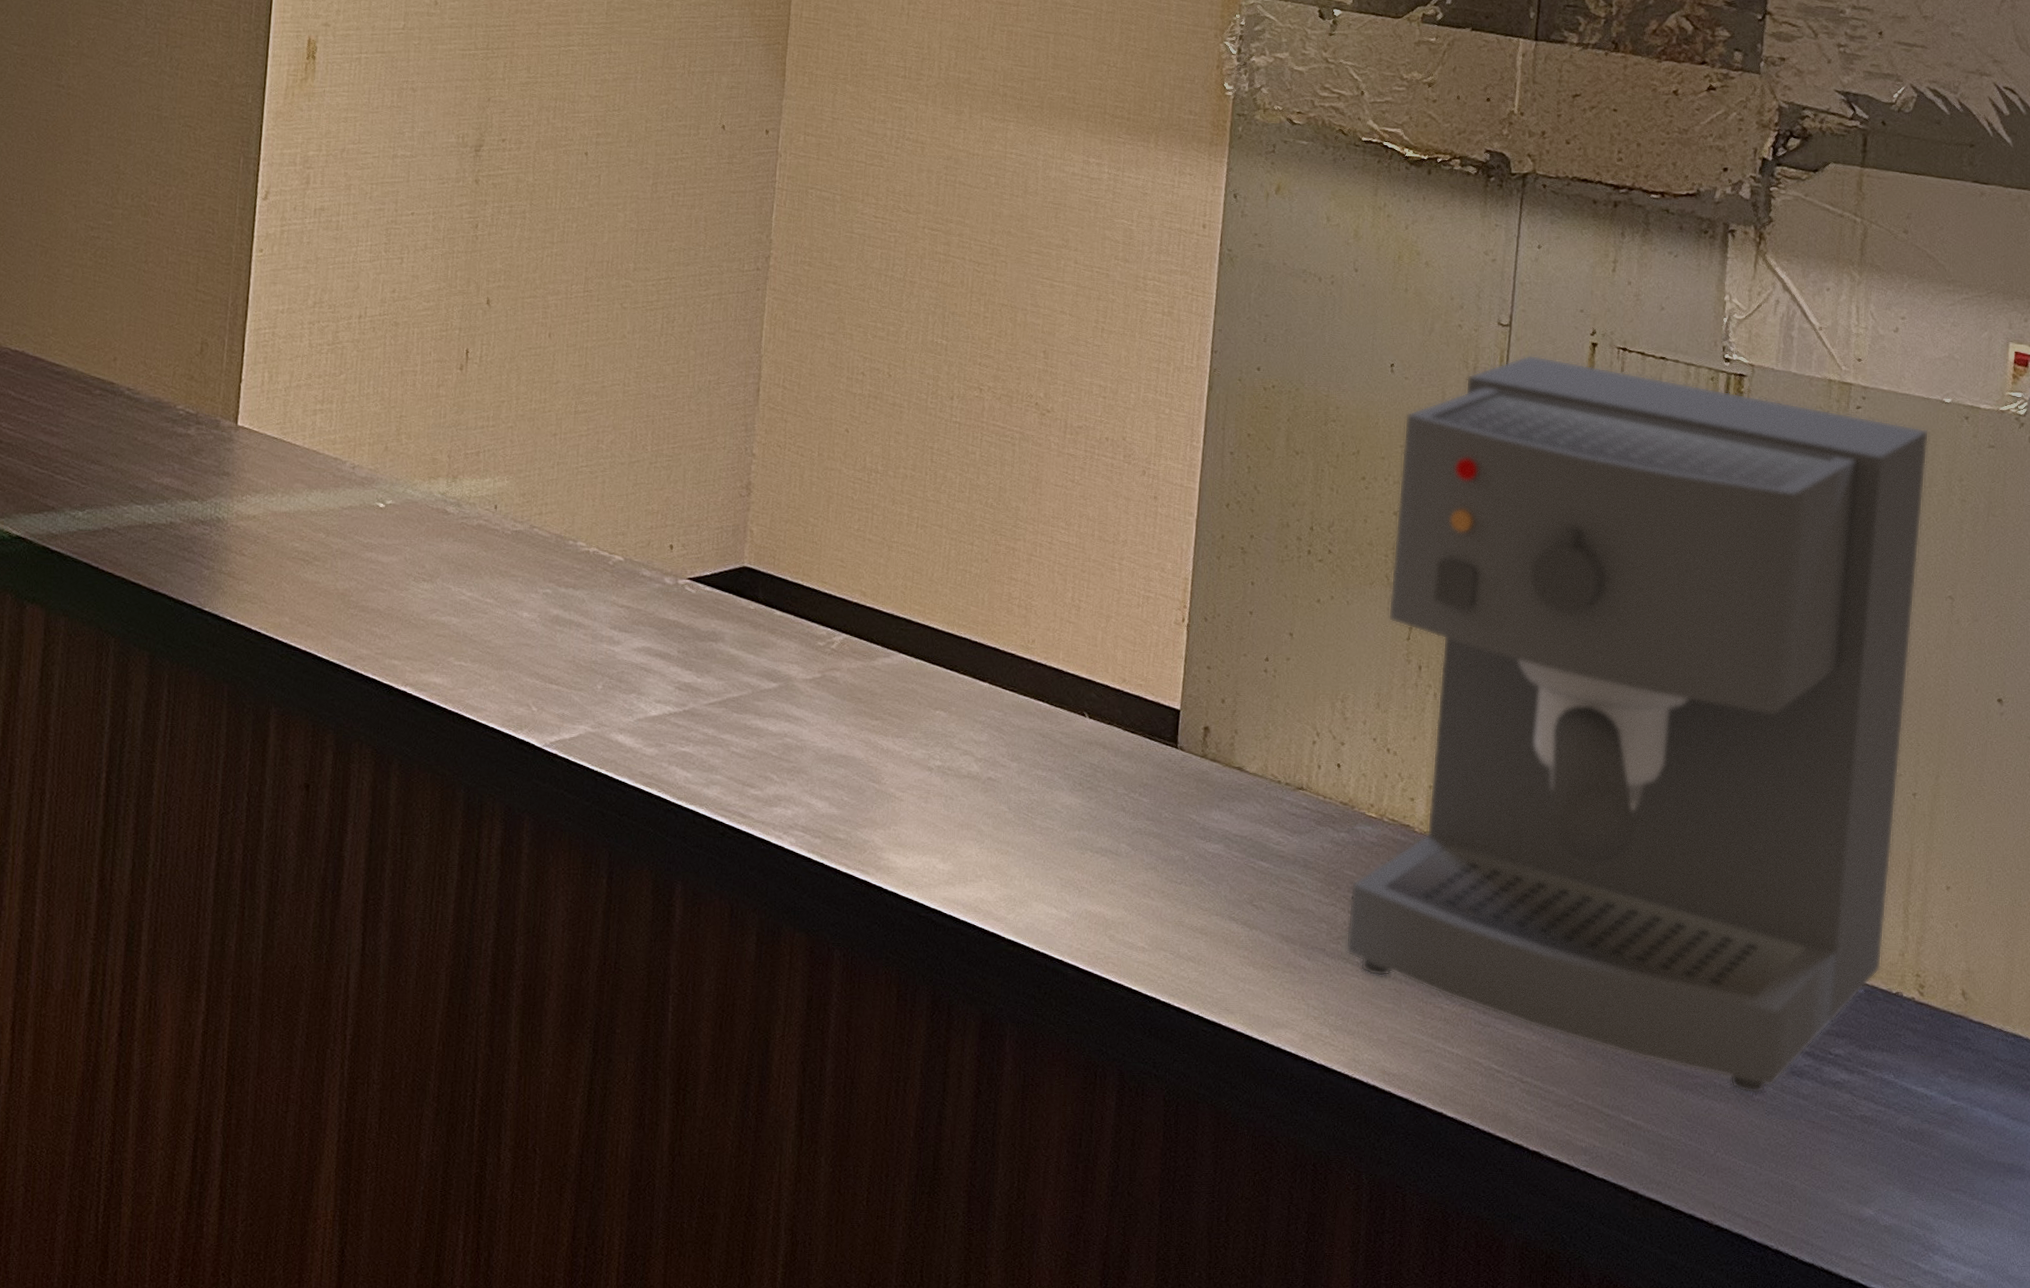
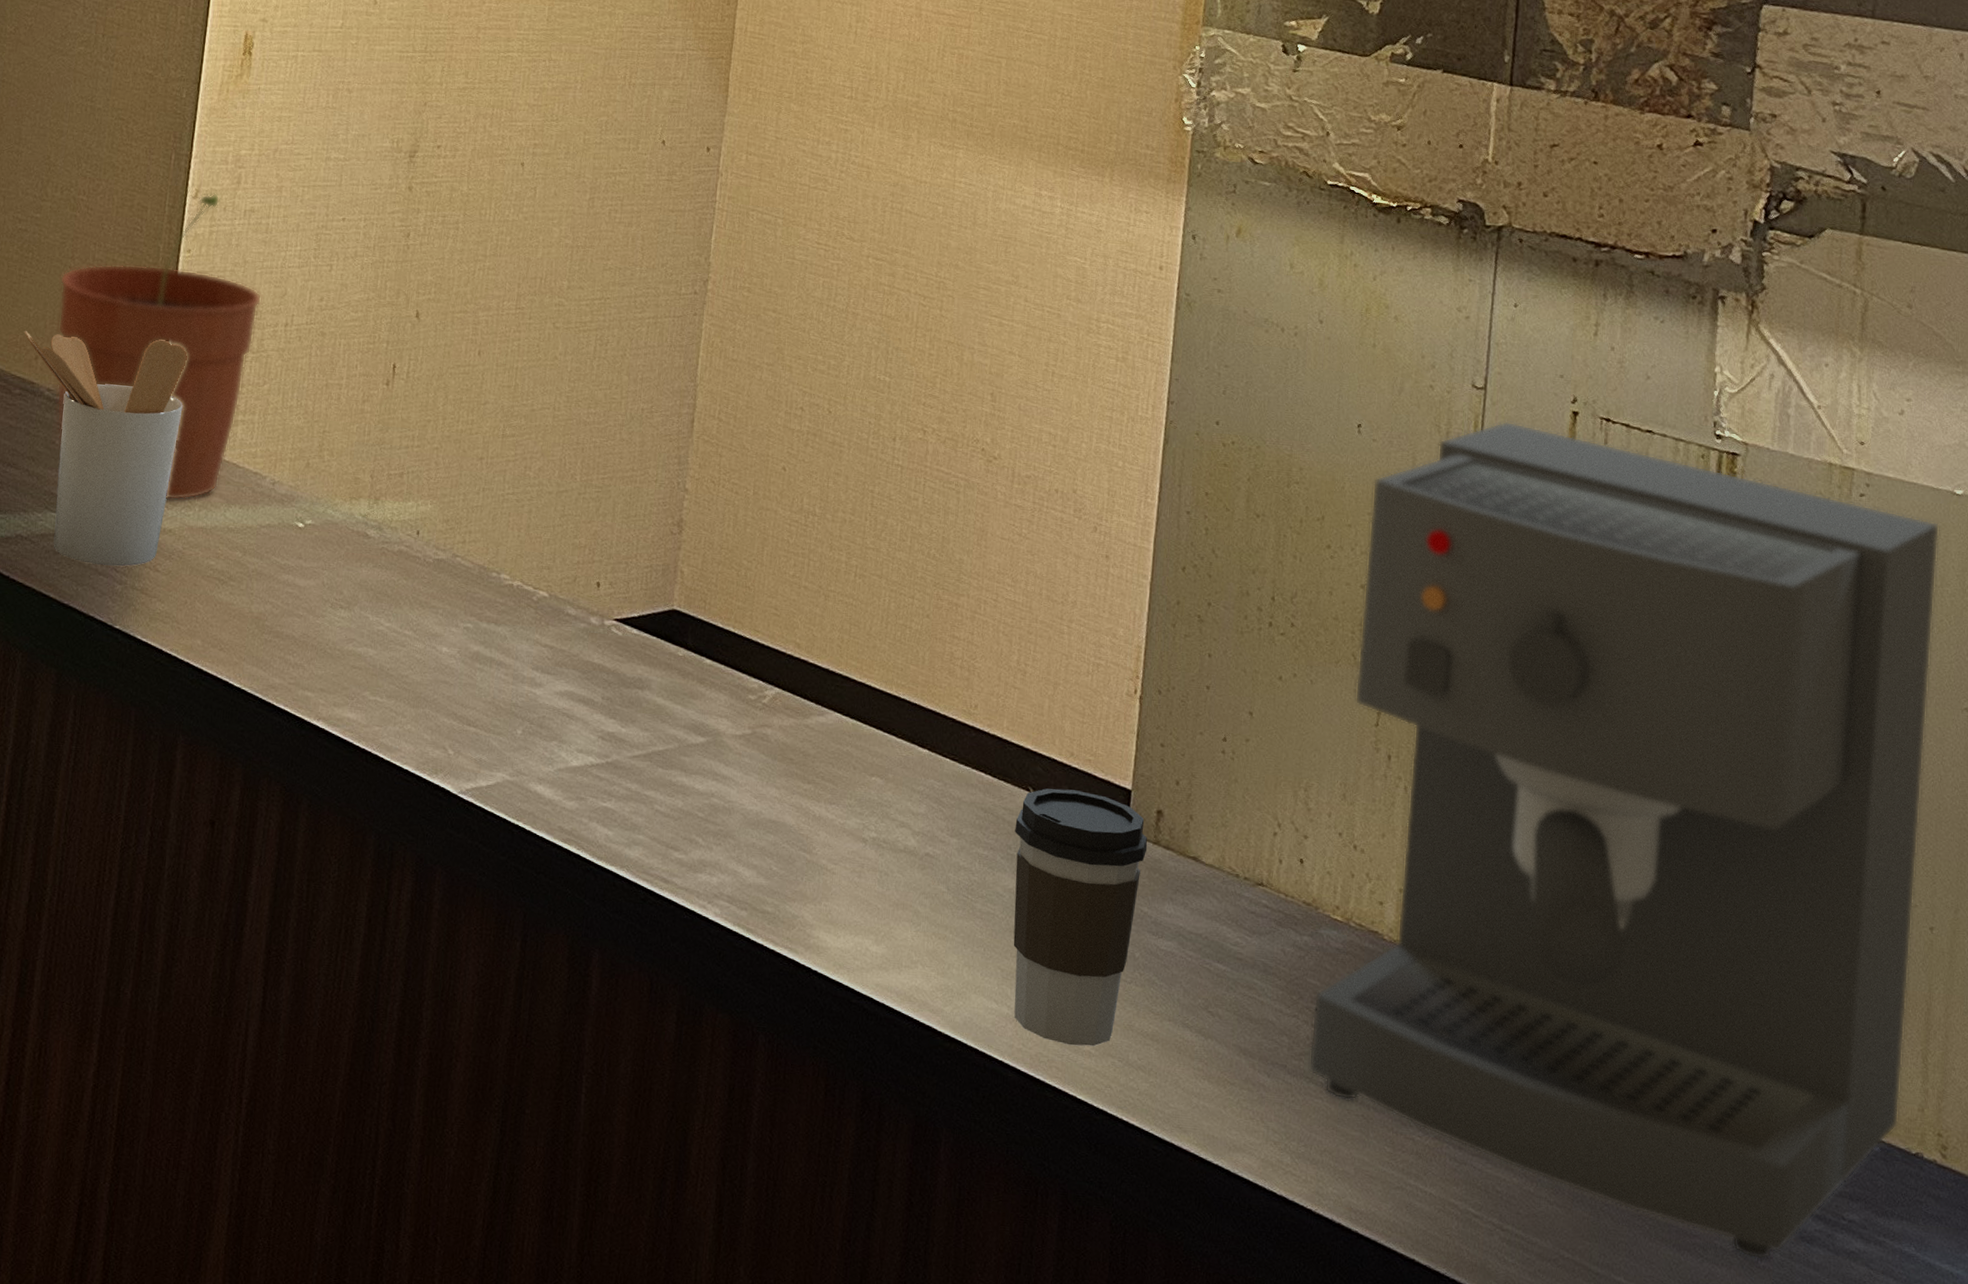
utensil holder: none [101,333,264,553] -> present [24,331,187,567]
plant pot: none [134,194,335,489] -> present [56,193,262,501]
coffee cup: none [1071,712,1196,943] -> present [1013,788,1148,1047]

